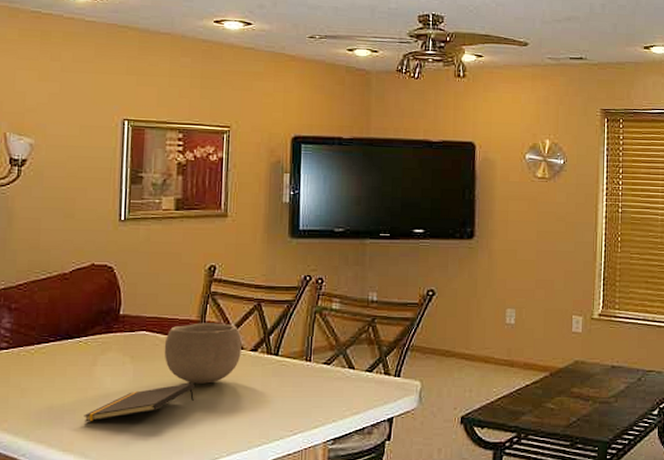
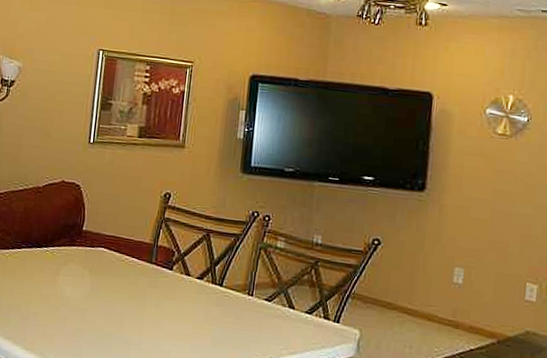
notepad: present [84,382,195,422] -> none [45,301,144,326]
bowl: present [164,323,242,384] -> none [118,246,190,305]

